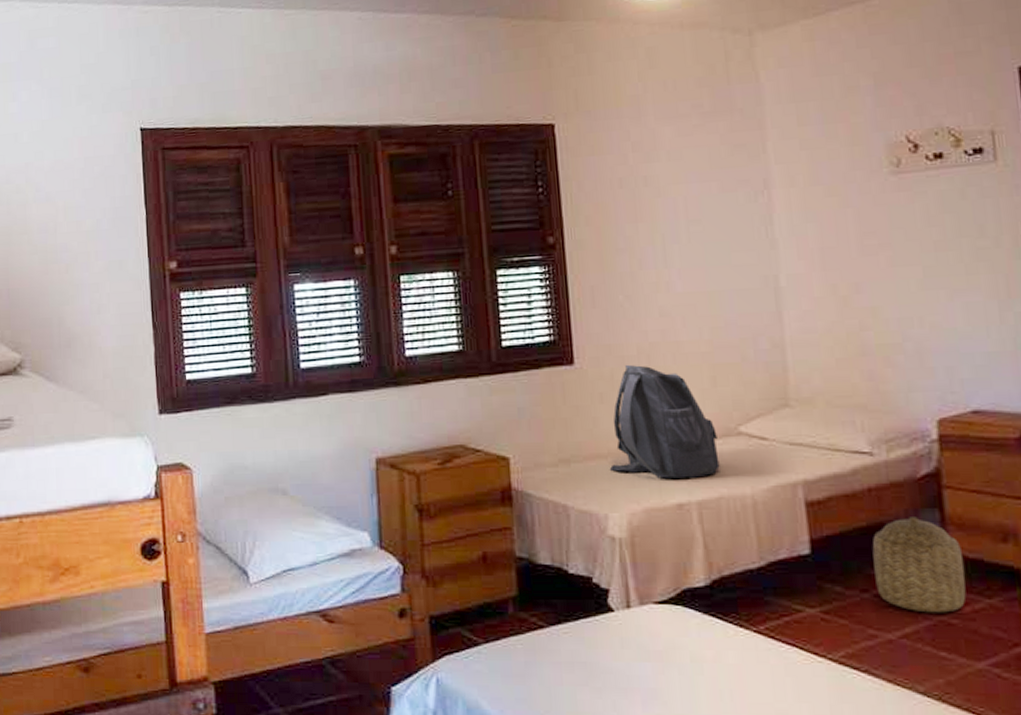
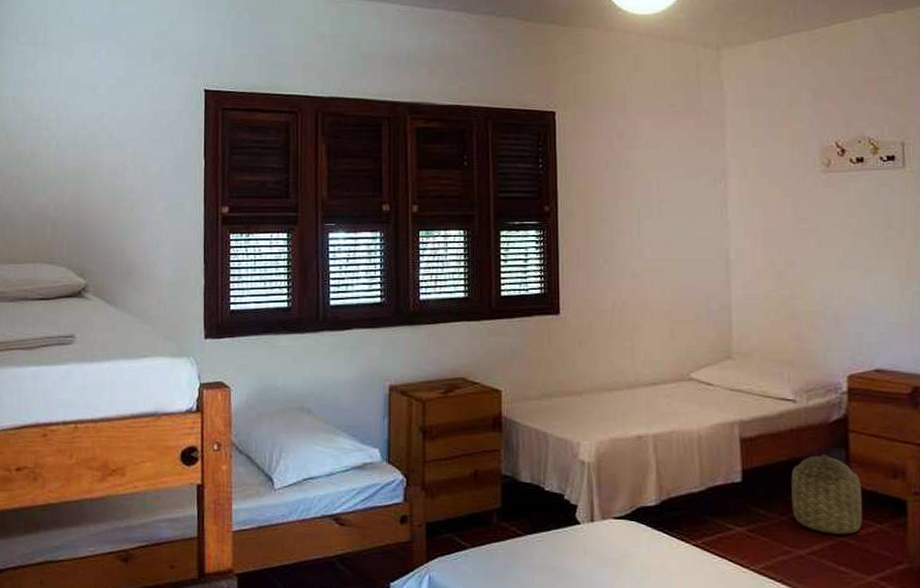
backpack: present [609,364,720,479] -> none [583,316,673,415]

